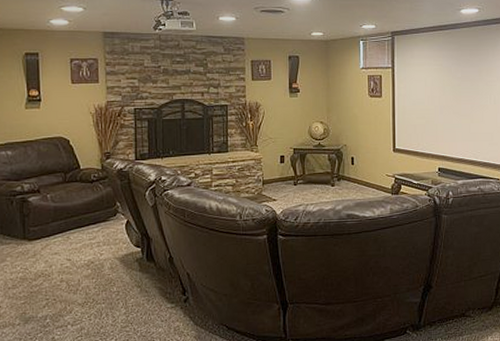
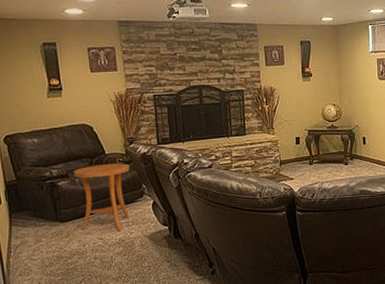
side table: none [46,179,105,252] -> present [74,163,130,232]

